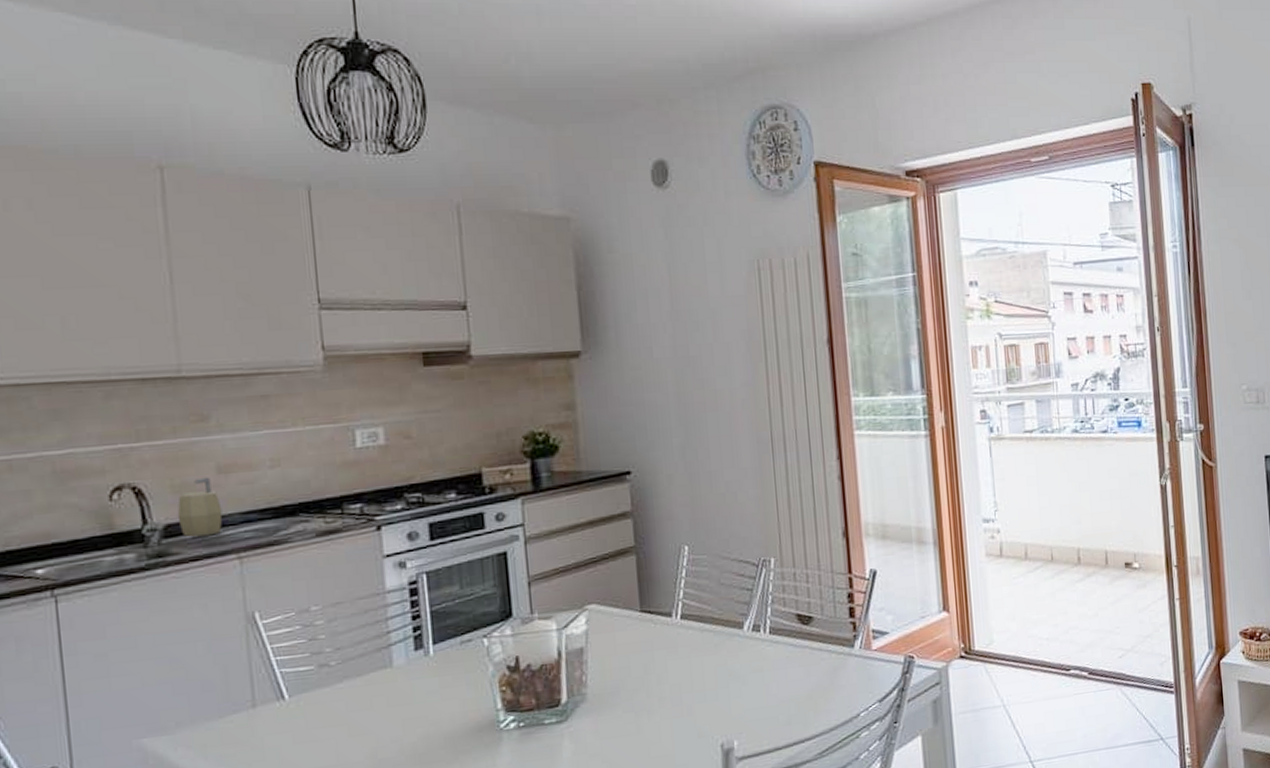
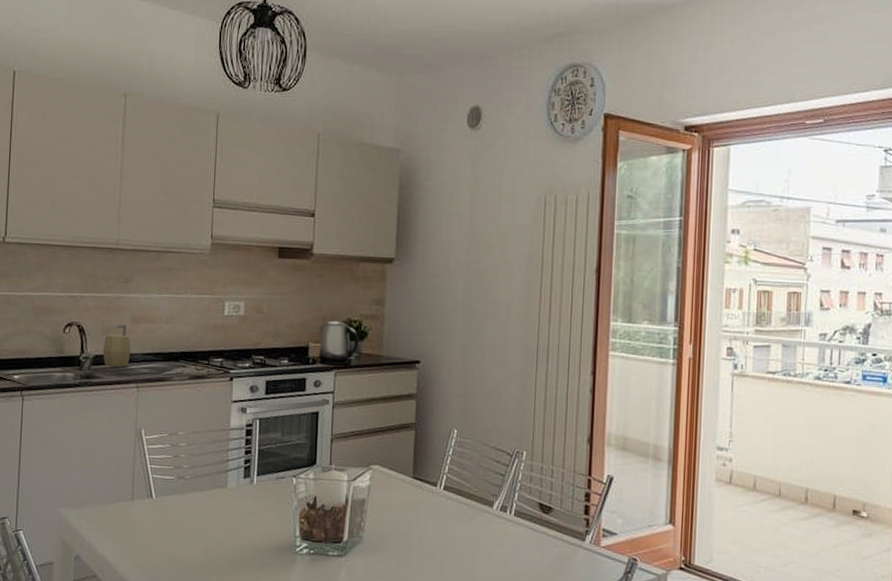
kettle: none [492,436,550,493] -> present [318,320,360,367]

